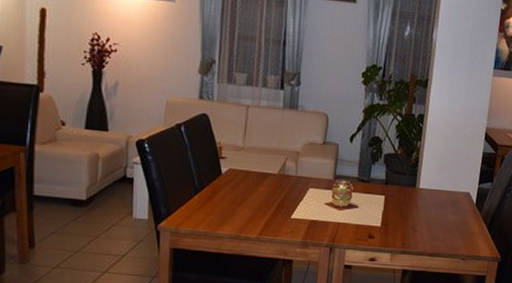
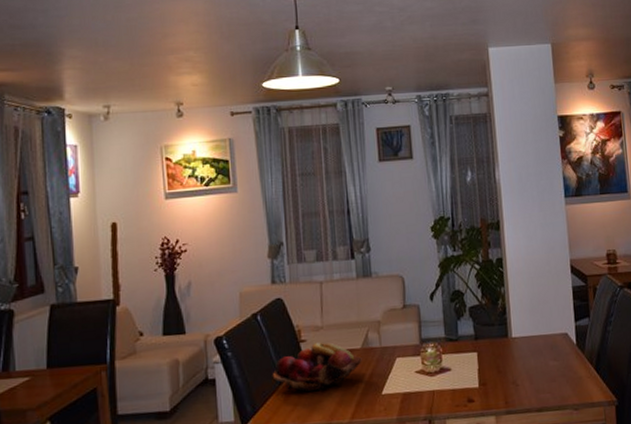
fruit basket: none [189,161,277,205] -> present [272,342,362,393]

